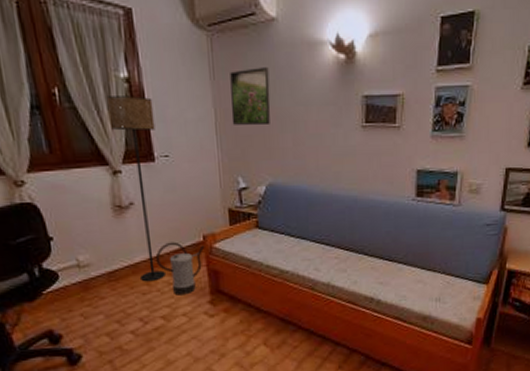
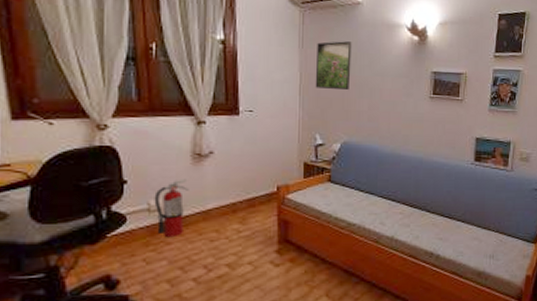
fire extinguisher: none [81,232,115,293] -> present [154,178,189,238]
floor lamp: present [107,96,165,282] -> none [202,54,244,229]
watering can: present [155,241,205,295] -> none [228,191,278,244]

